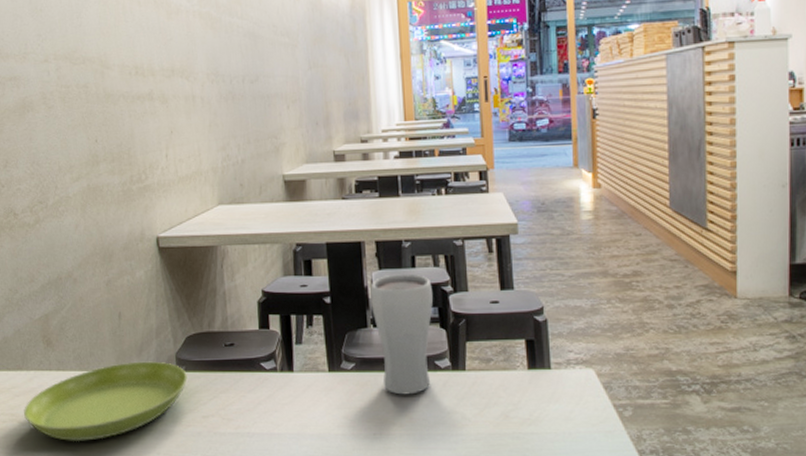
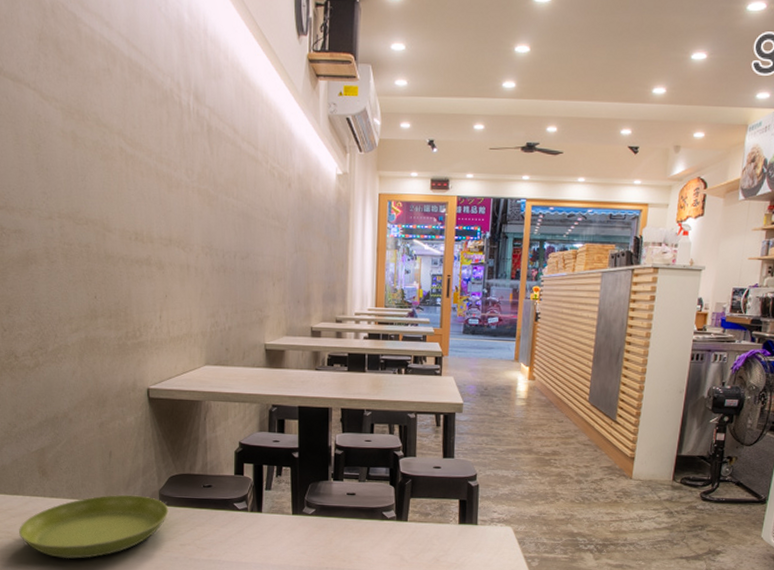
drinking glass: present [369,274,433,395] -> none [332,438,386,538]

